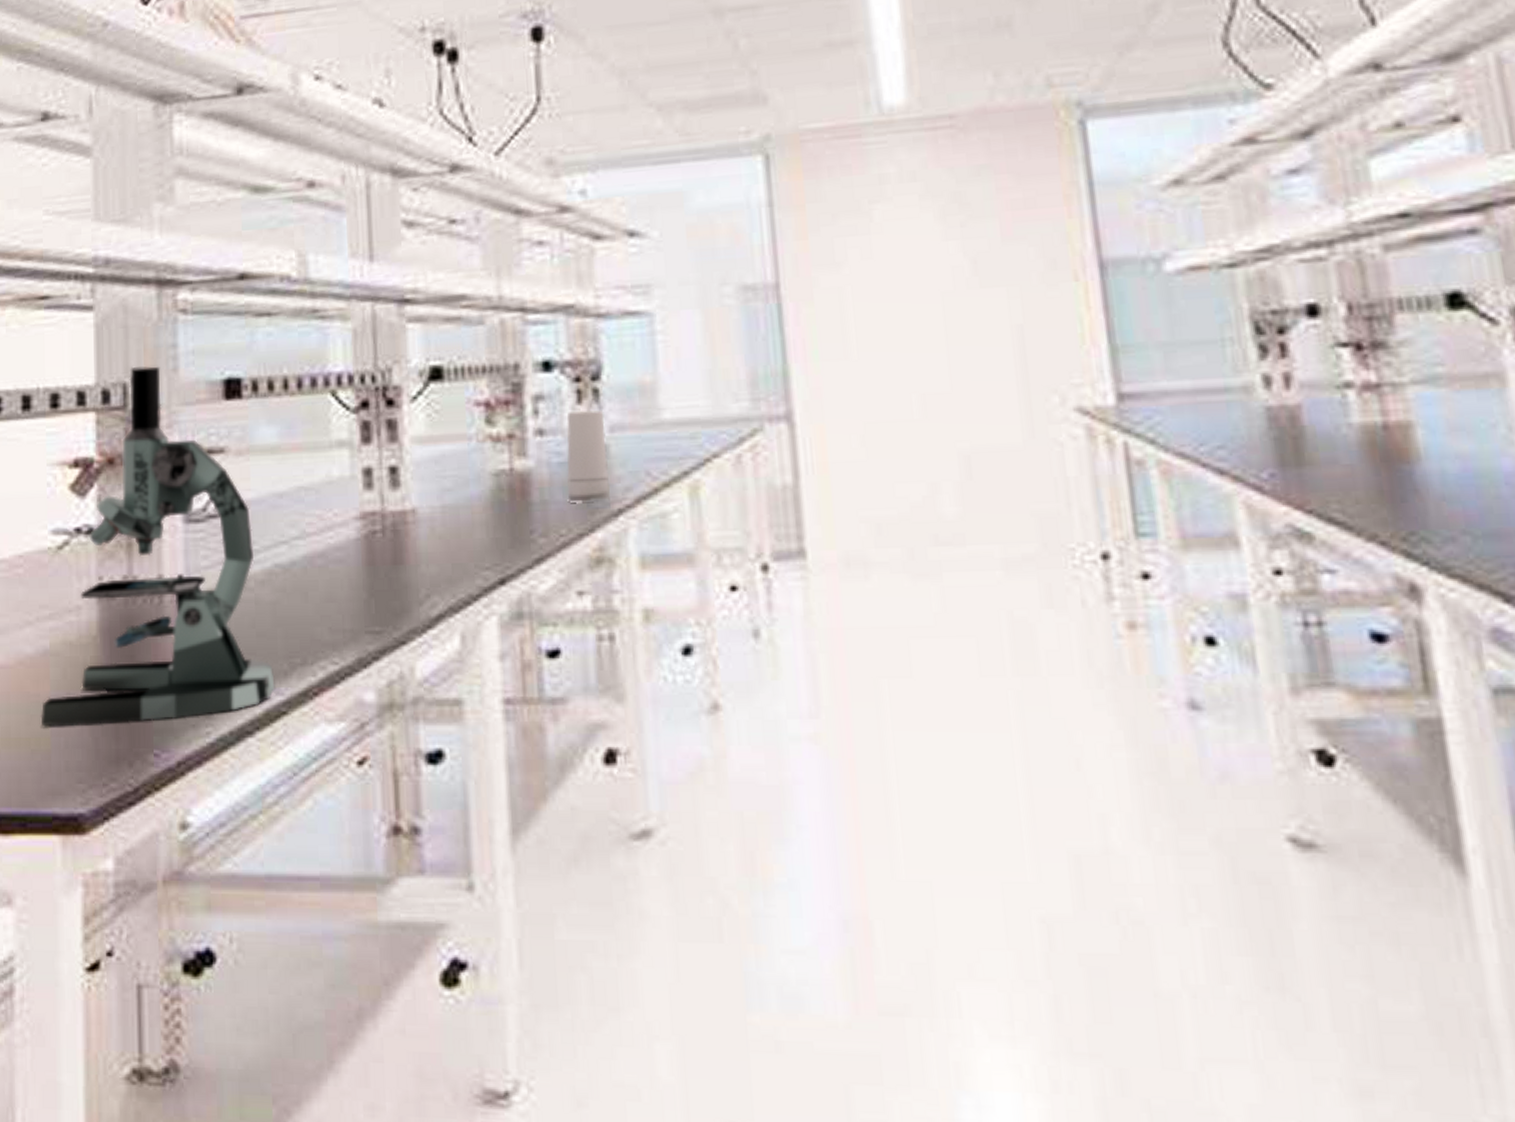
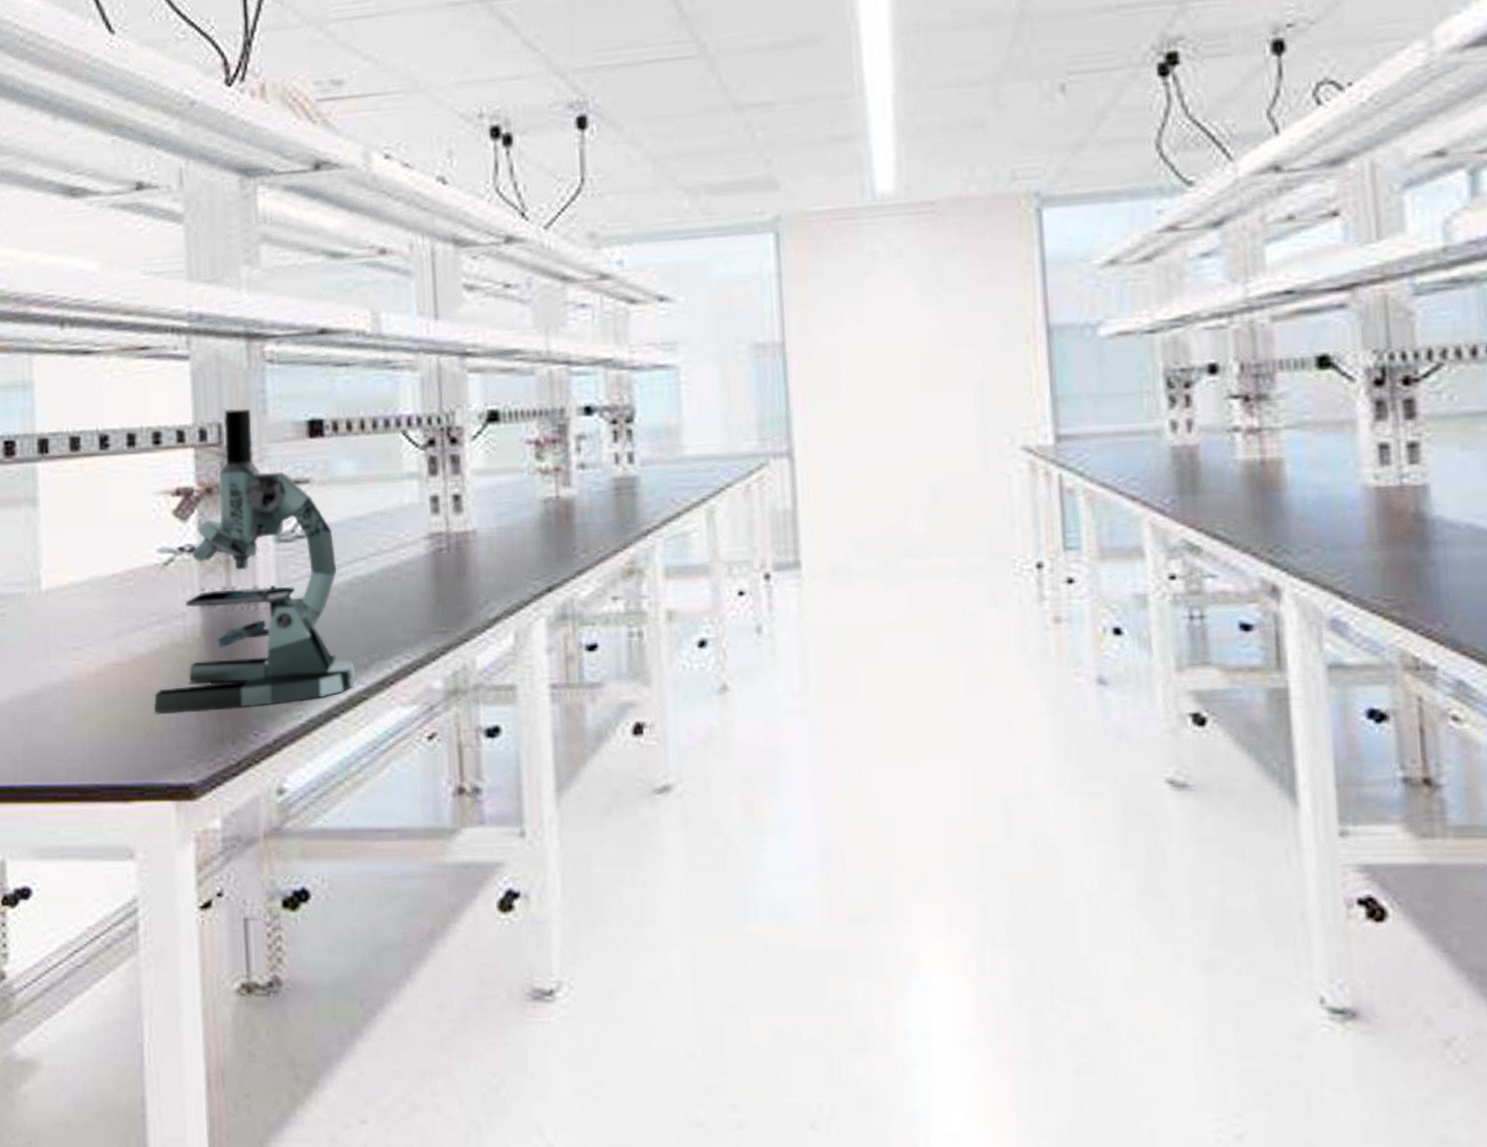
canister: present [567,409,610,504] -> none [604,447,640,525]

